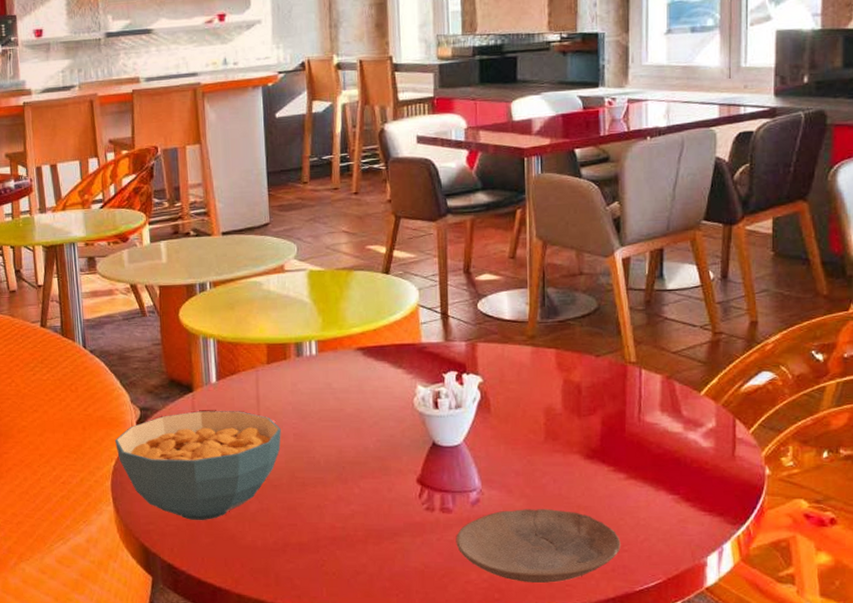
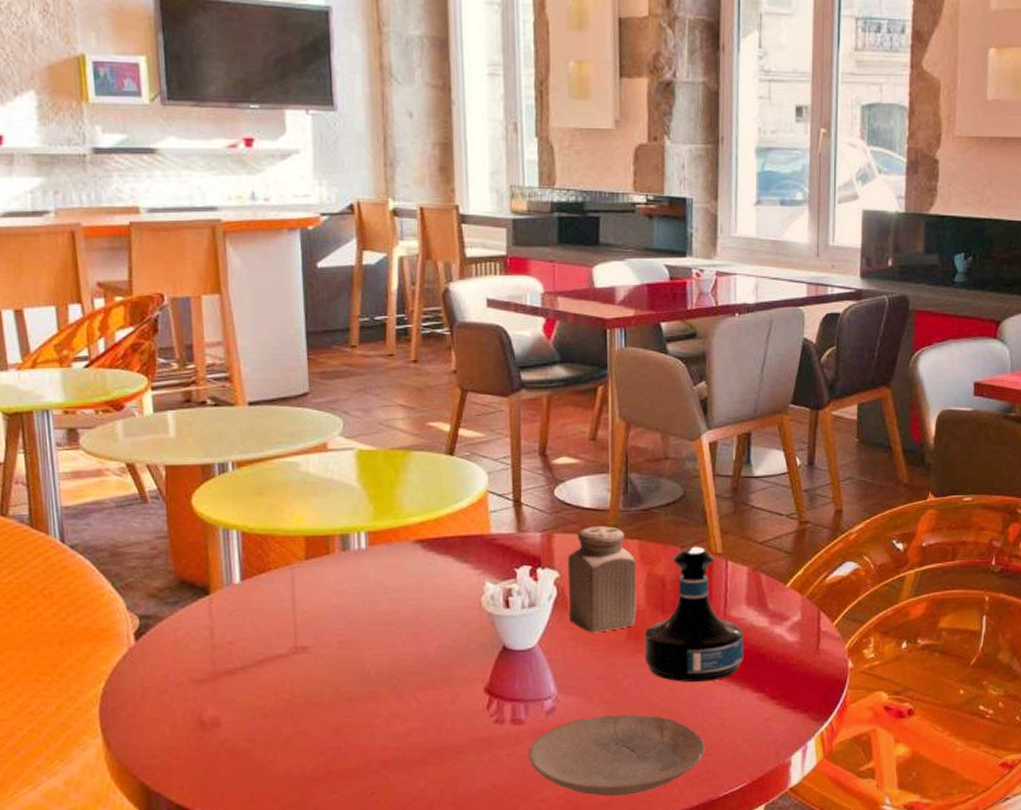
cereal bowl: present [115,411,281,521] -> none [105,616,323,750]
salt shaker: none [490,336,554,433] -> present [567,526,637,633]
tequila bottle: none [561,355,658,483] -> present [644,546,744,683]

